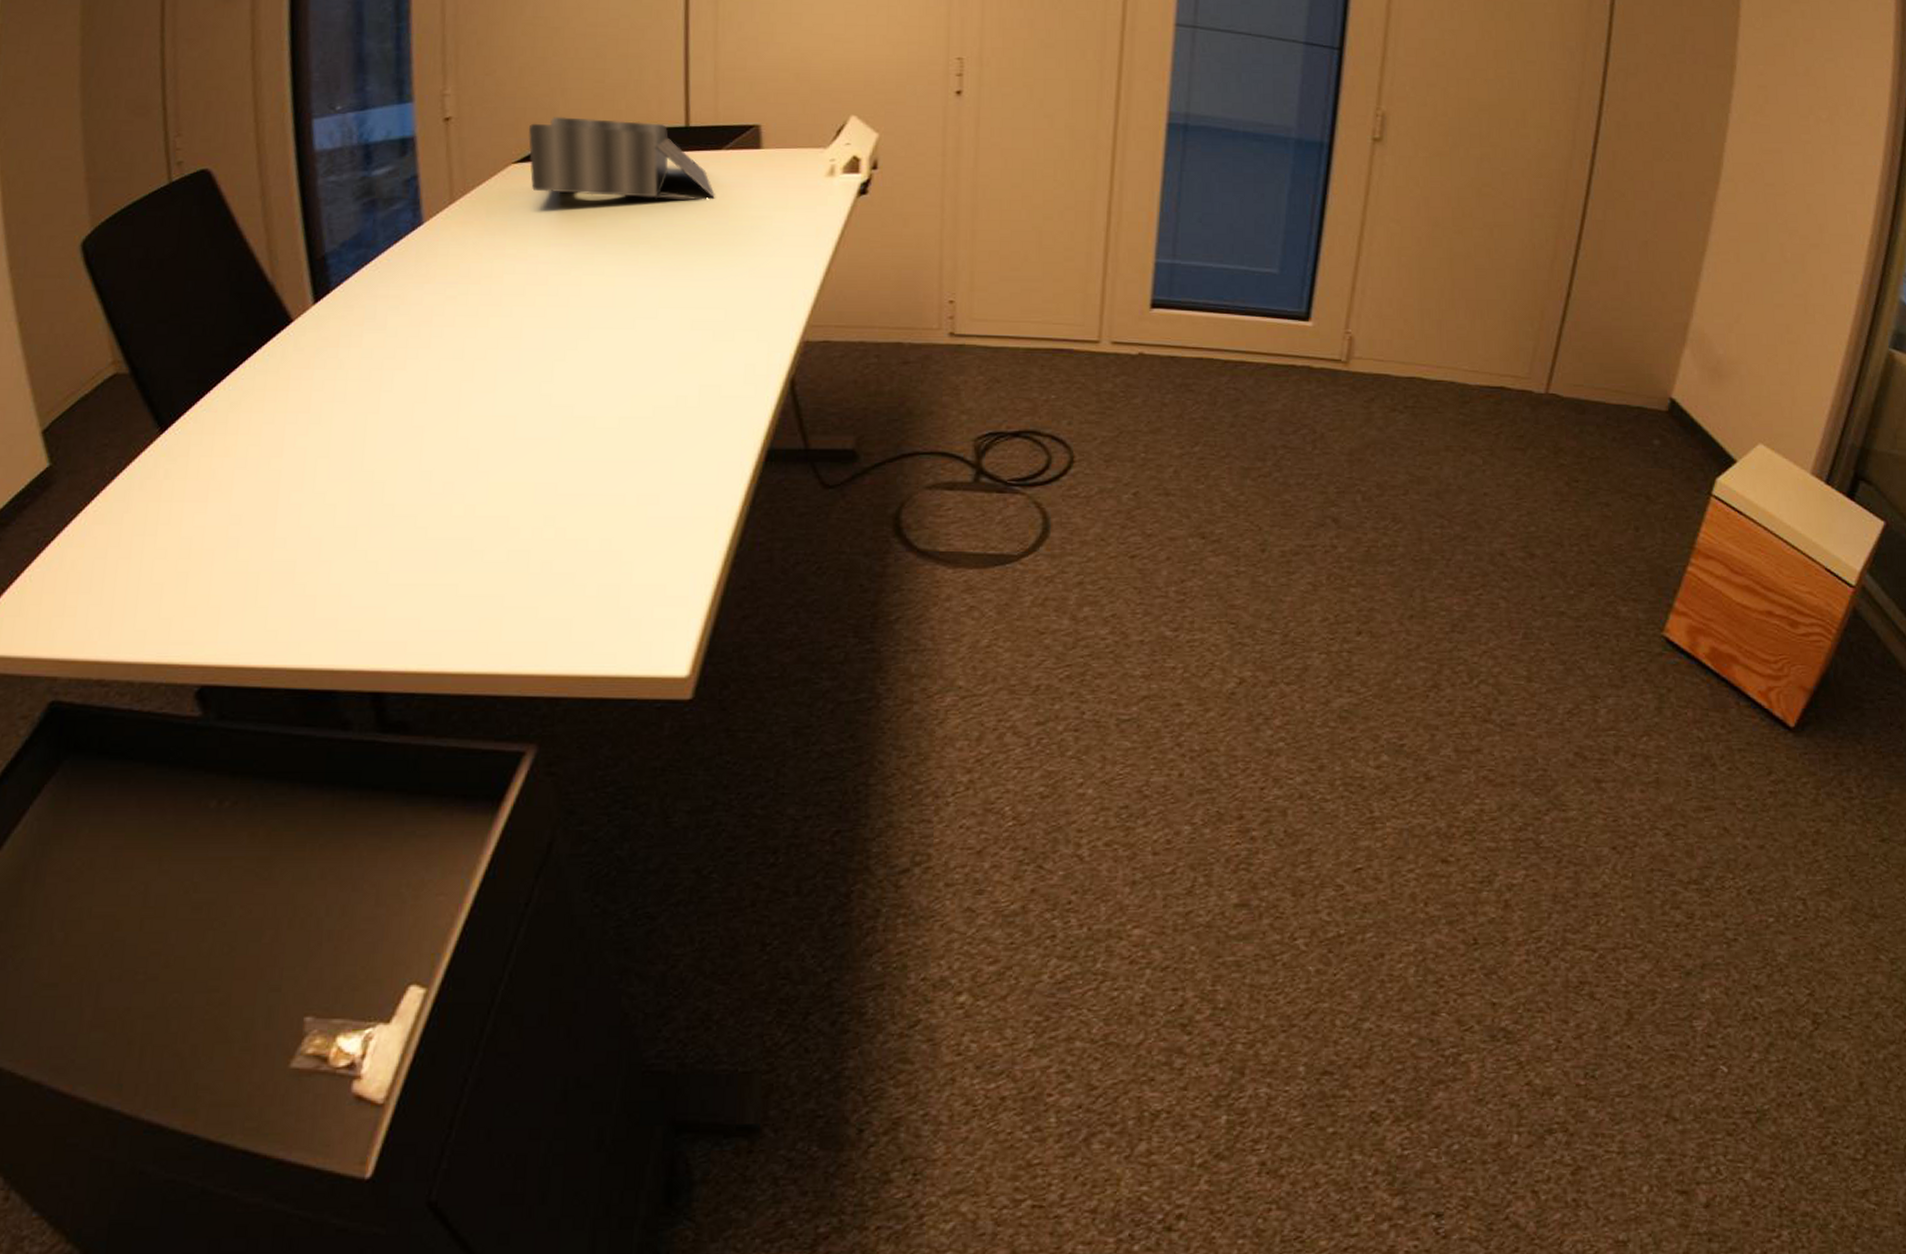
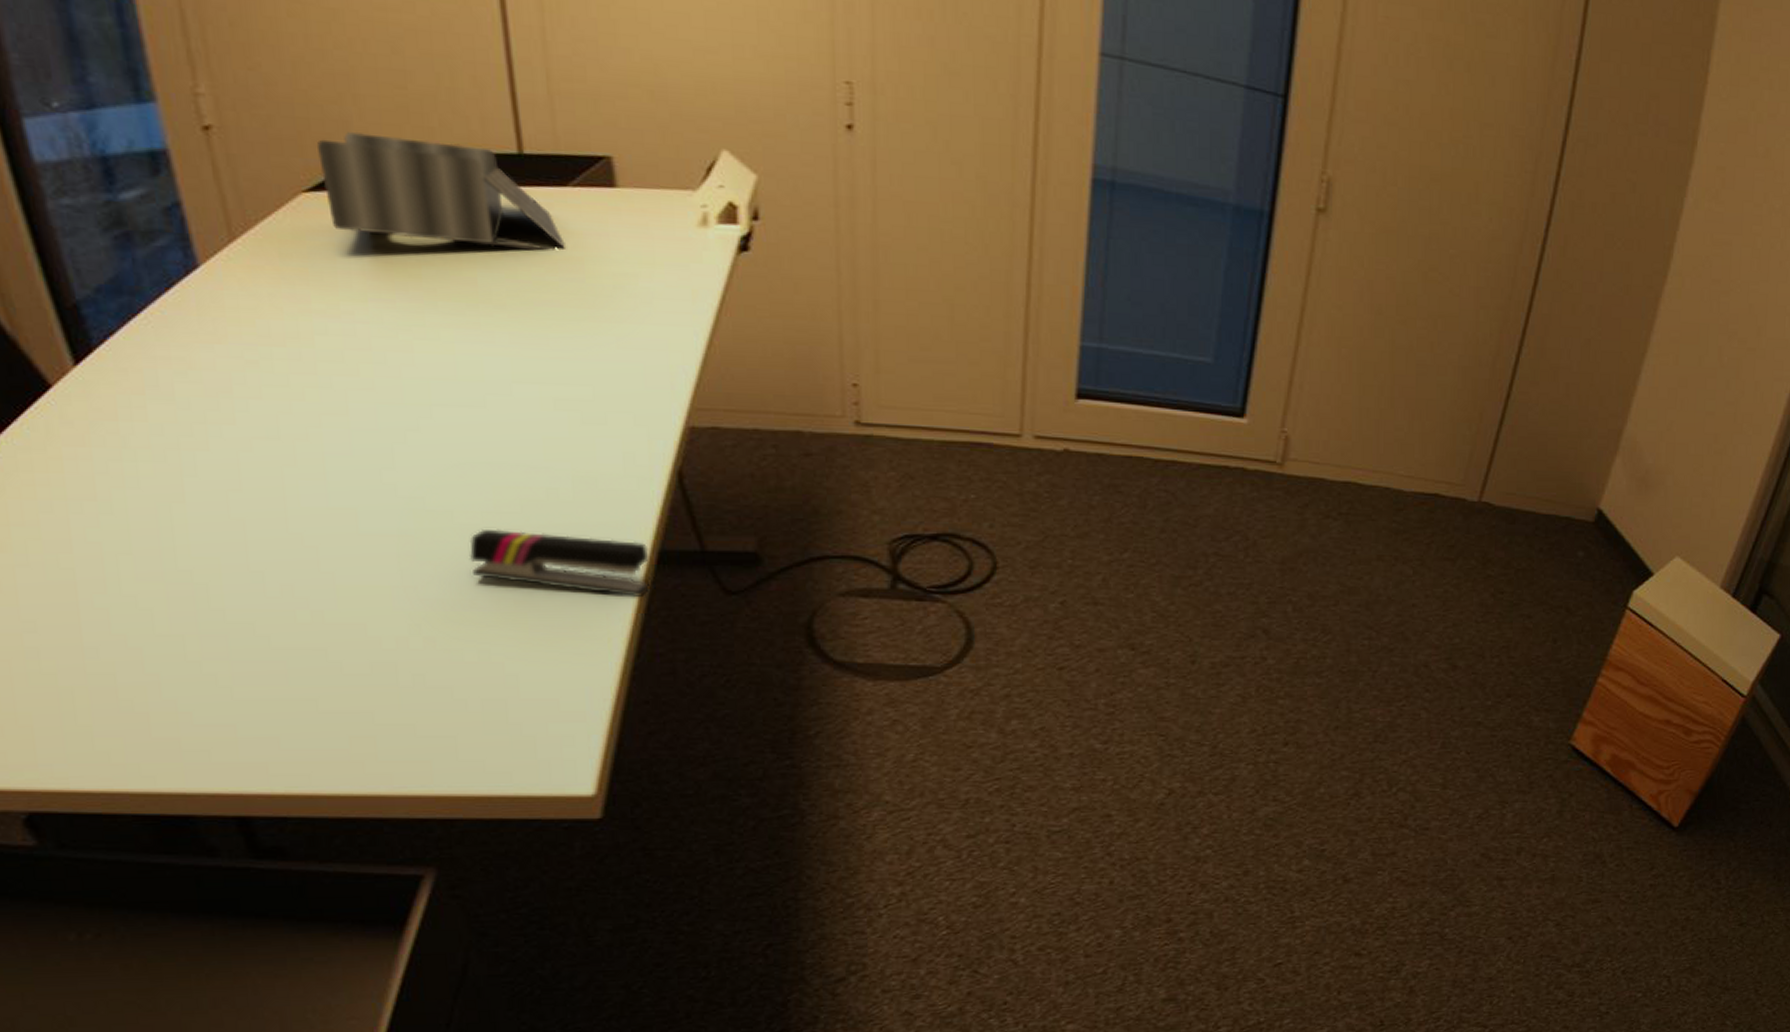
stapler: none [603,432,759,492] -> present [468,528,651,598]

